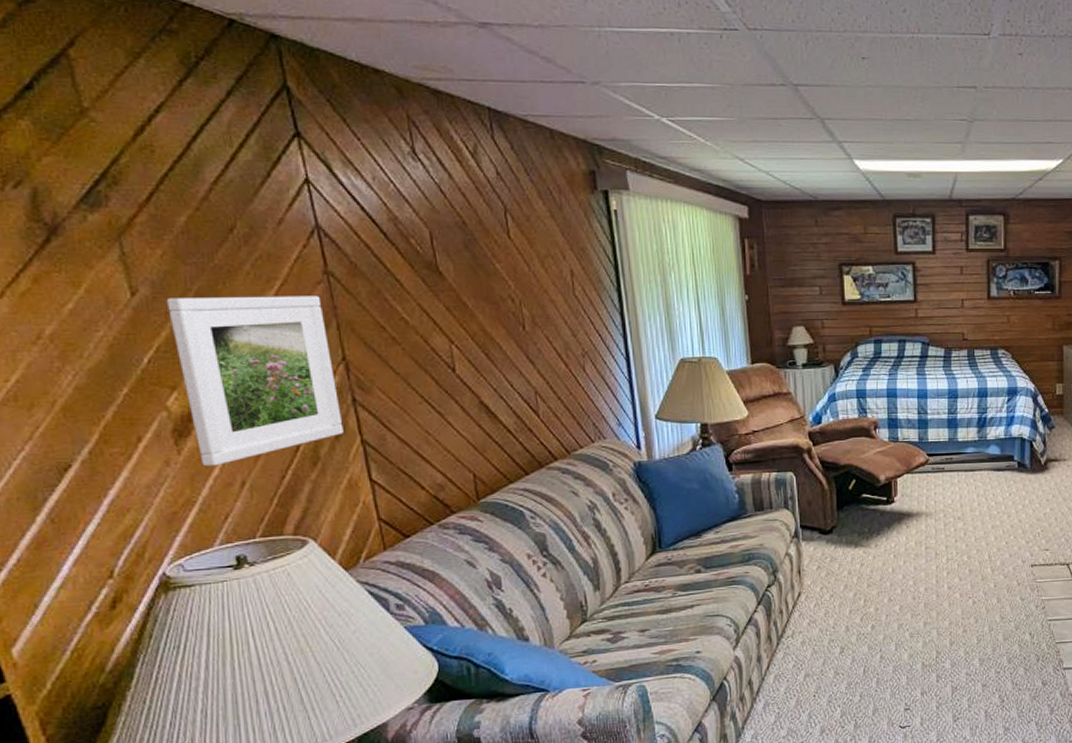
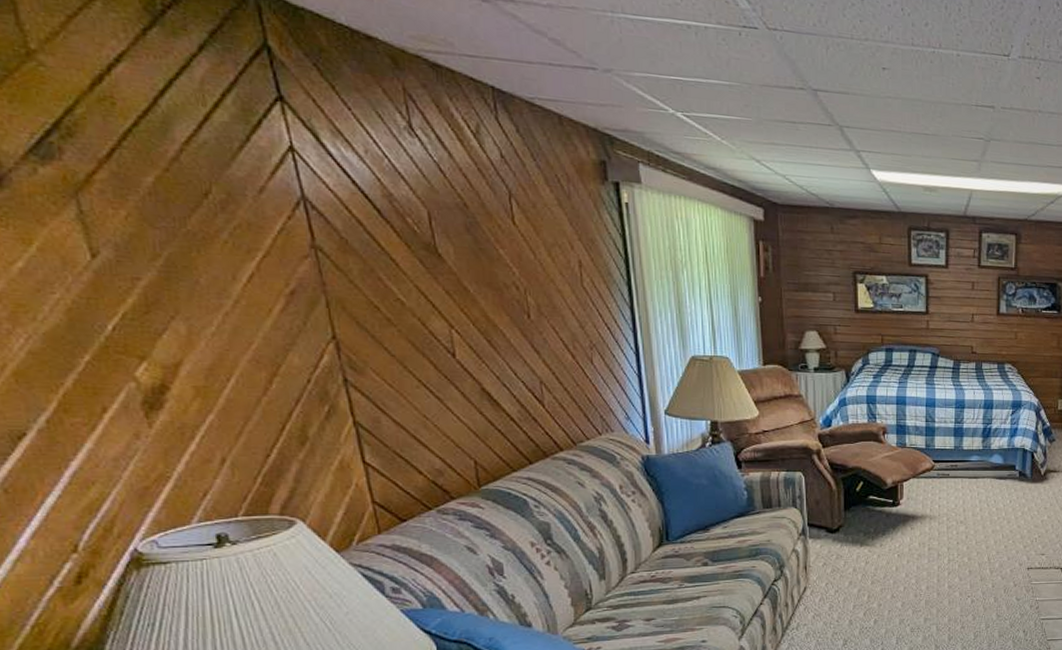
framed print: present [166,296,344,467] -> none [132,263,334,442]

